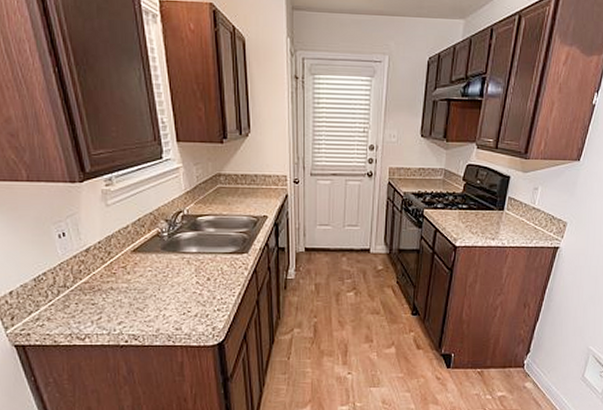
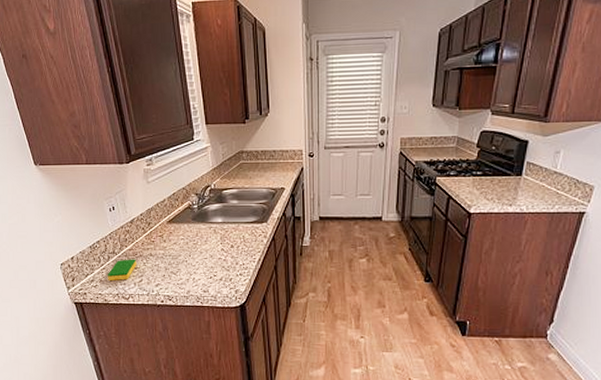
dish sponge: none [56,293,94,320] -> present [107,259,137,282]

